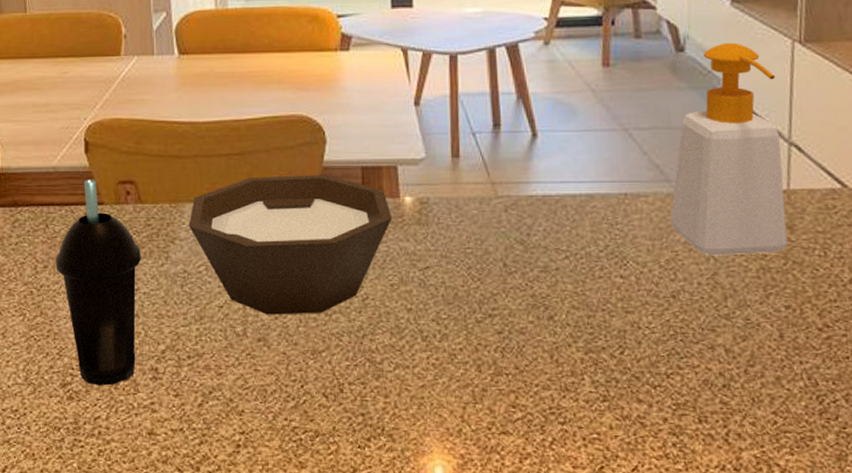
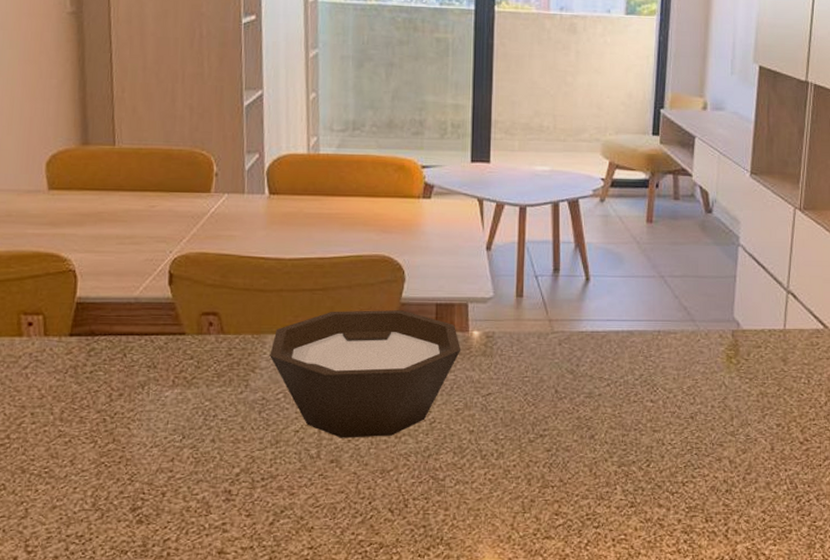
cup: present [56,179,141,386] -> none [132,310,221,509]
soap bottle: present [670,42,787,256] -> none [693,207,781,383]

